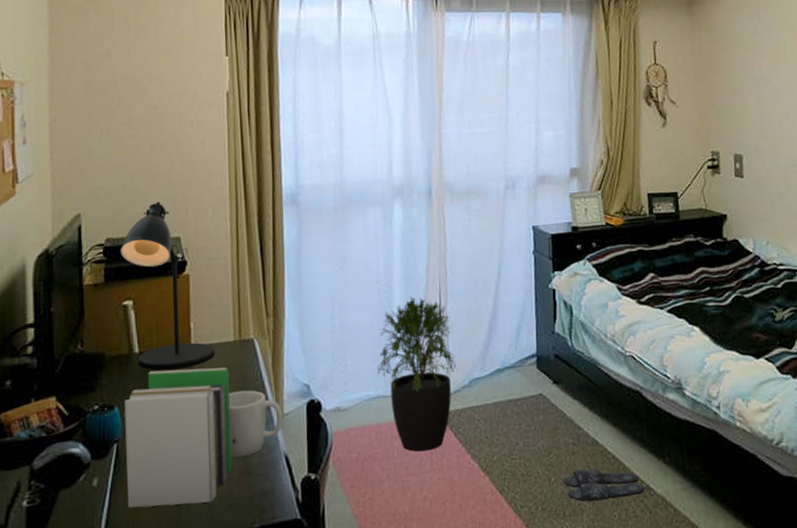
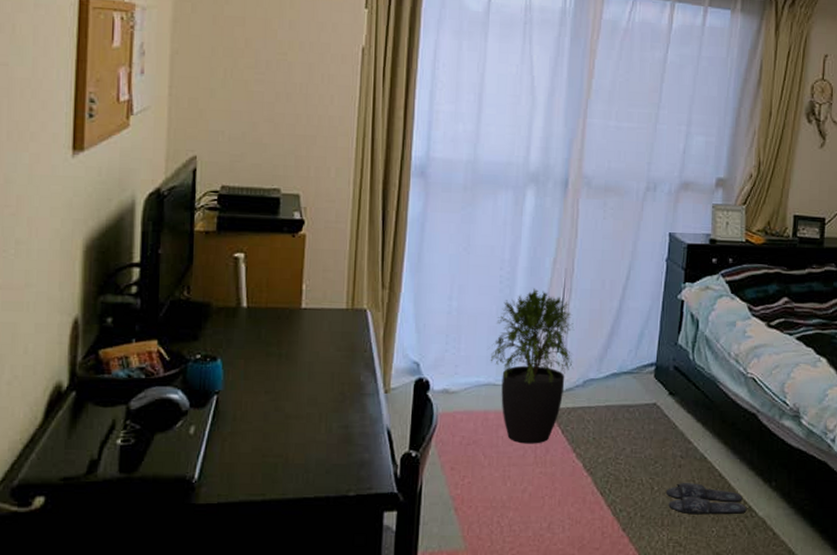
desk lamp: present [120,201,214,370] -> none [235,154,325,329]
books: present [124,367,232,508] -> none [223,328,339,465]
mug: present [228,390,283,458] -> none [331,359,389,425]

